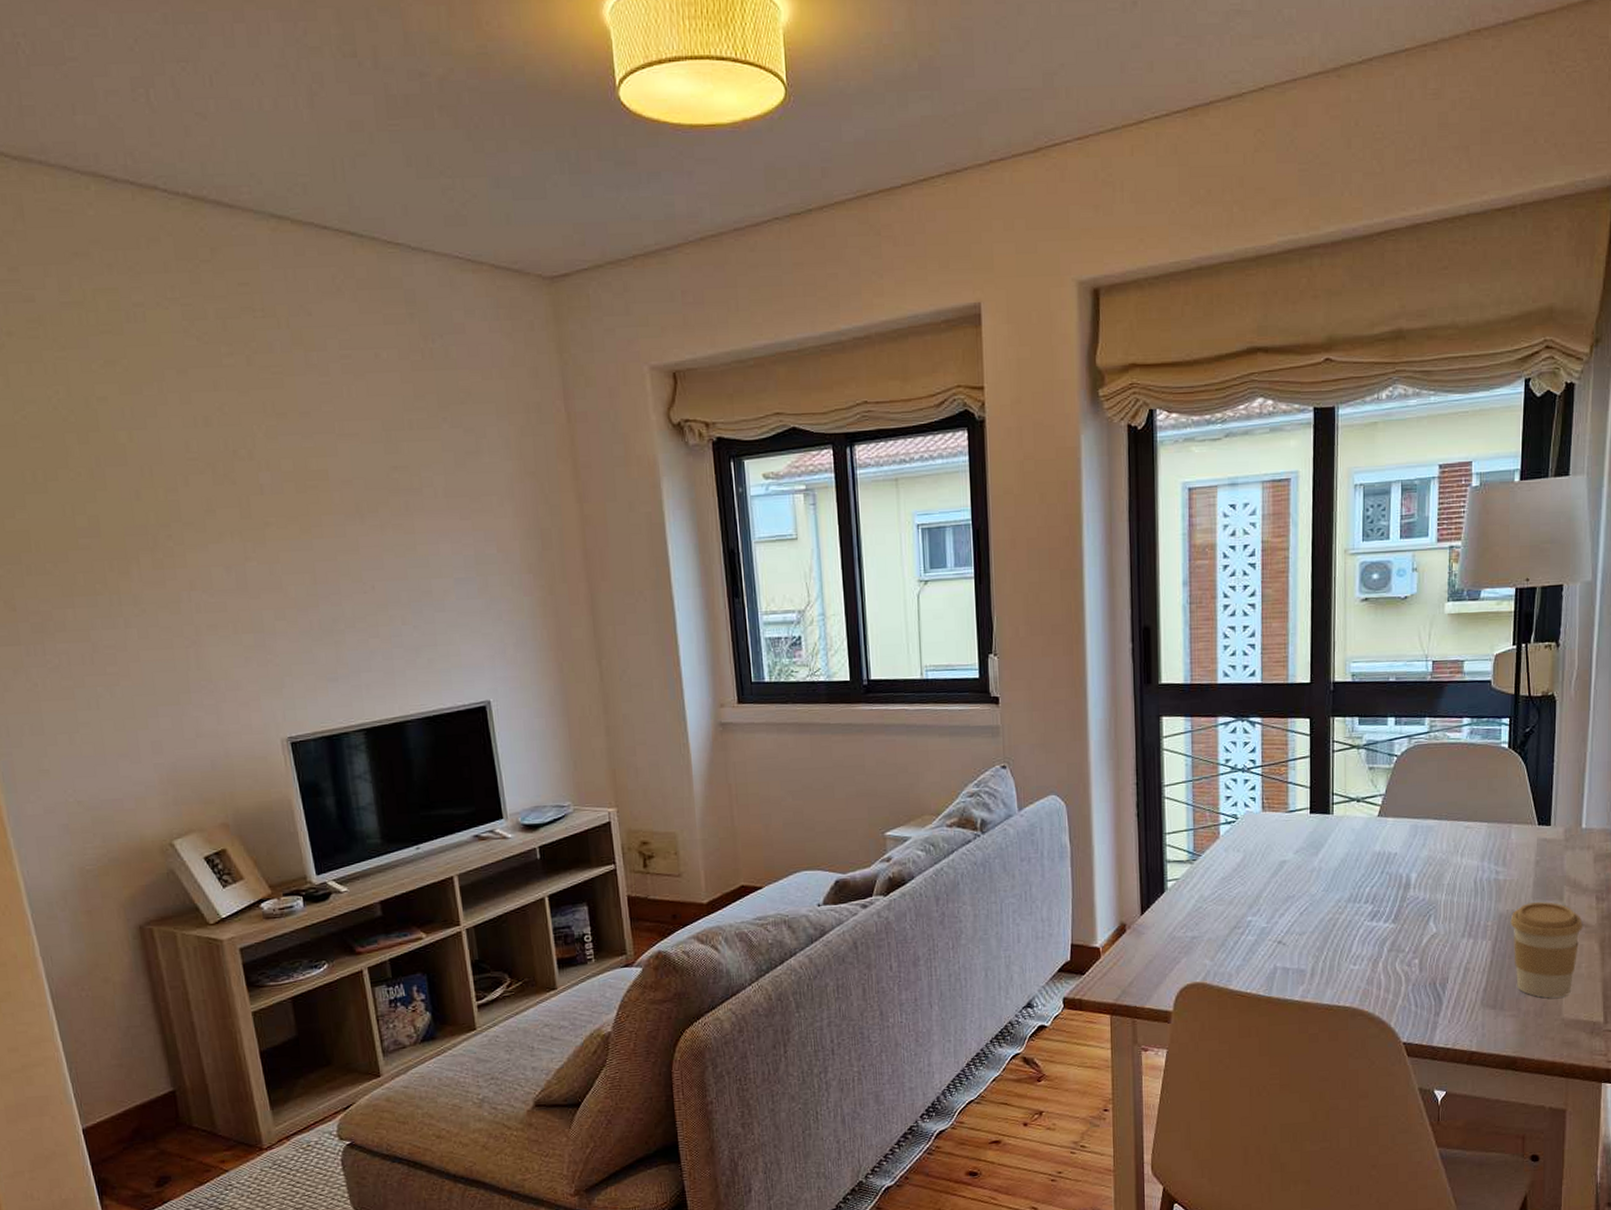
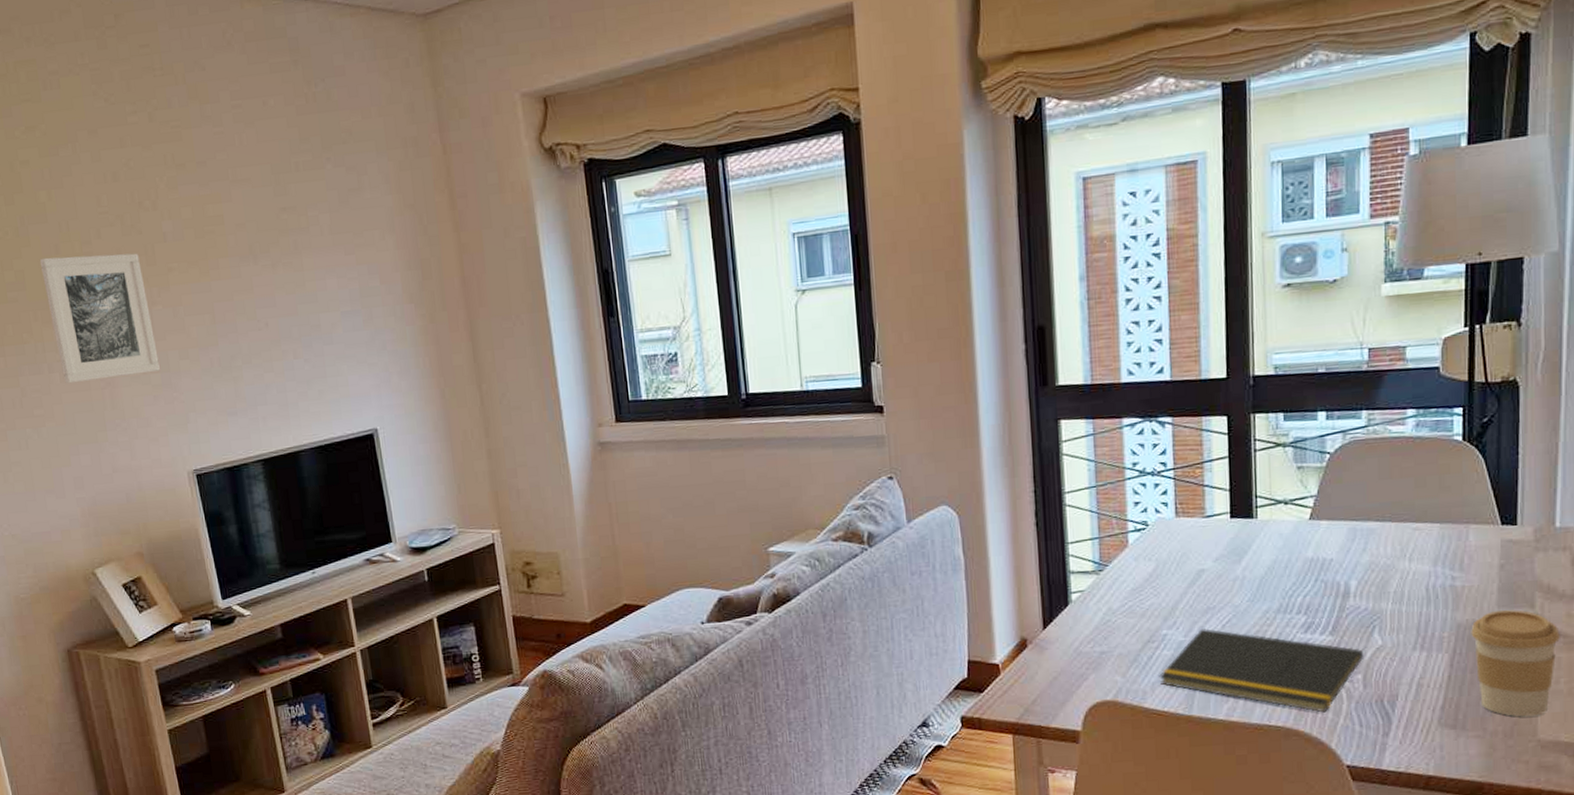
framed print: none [117,503,253,641] -> present [39,253,160,384]
notepad: none [1243,916,1420,994] -> present [1159,628,1363,713]

